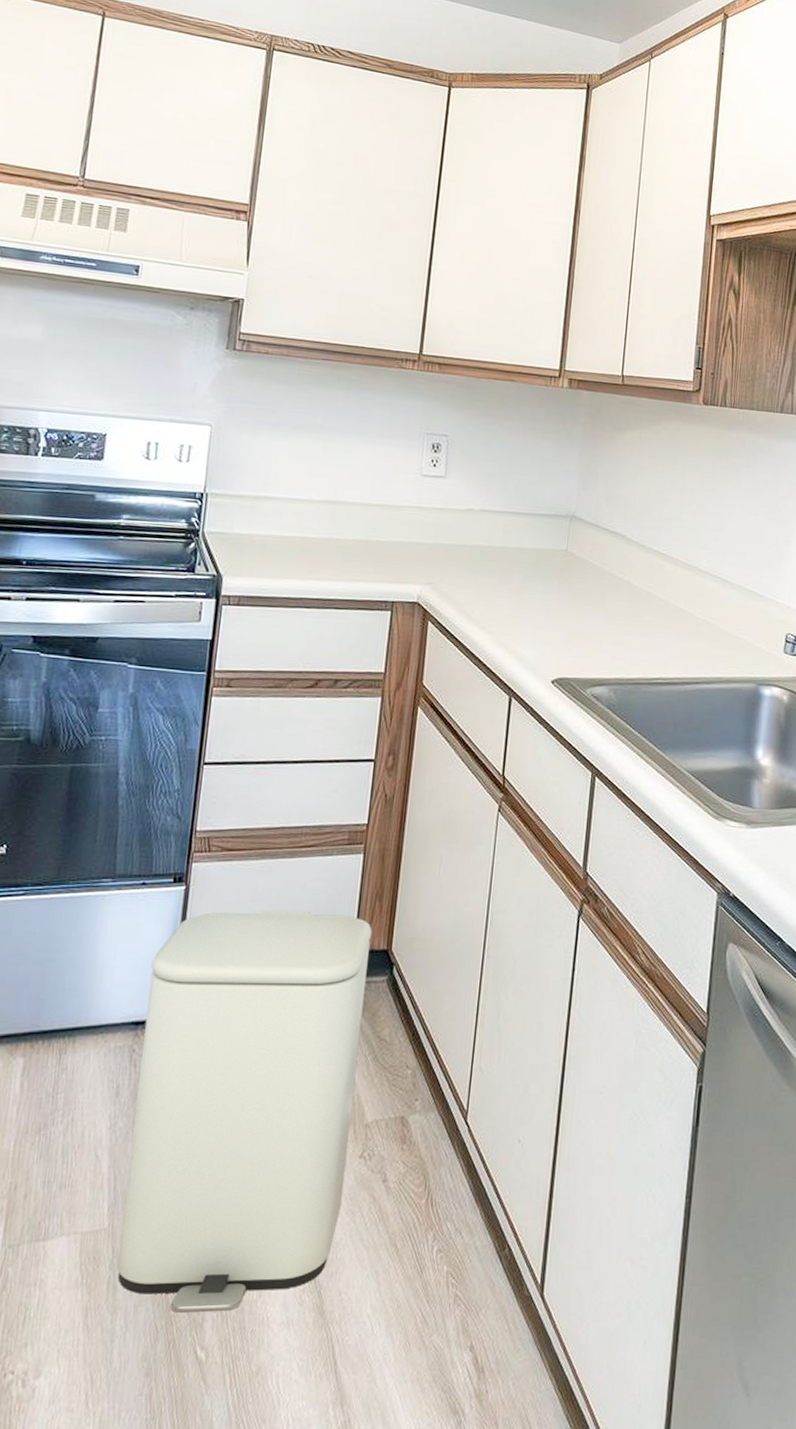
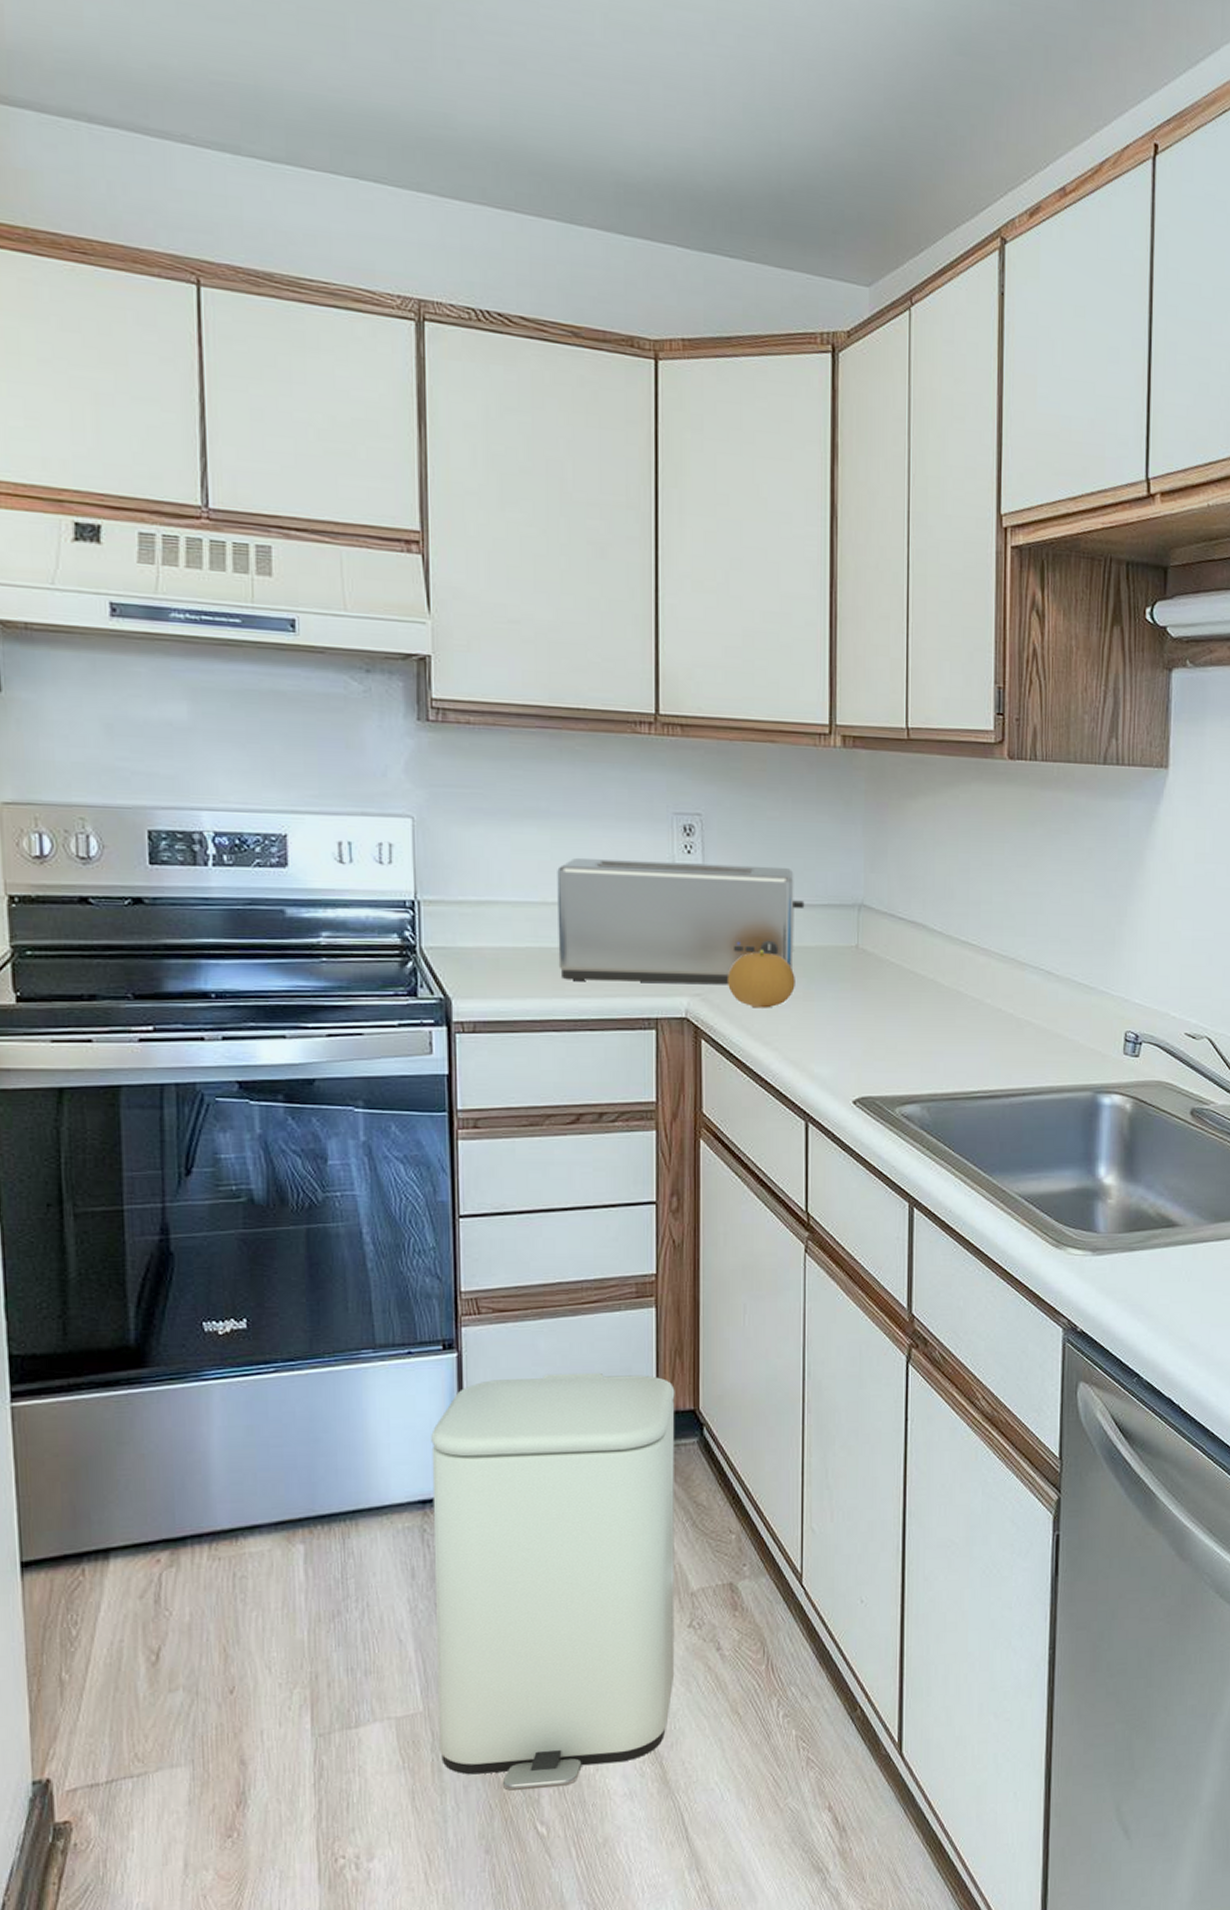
toaster: none [315,465,526,576] -> present [557,857,805,984]
fruit: none [455,548,513,598] -> present [728,949,795,1008]

